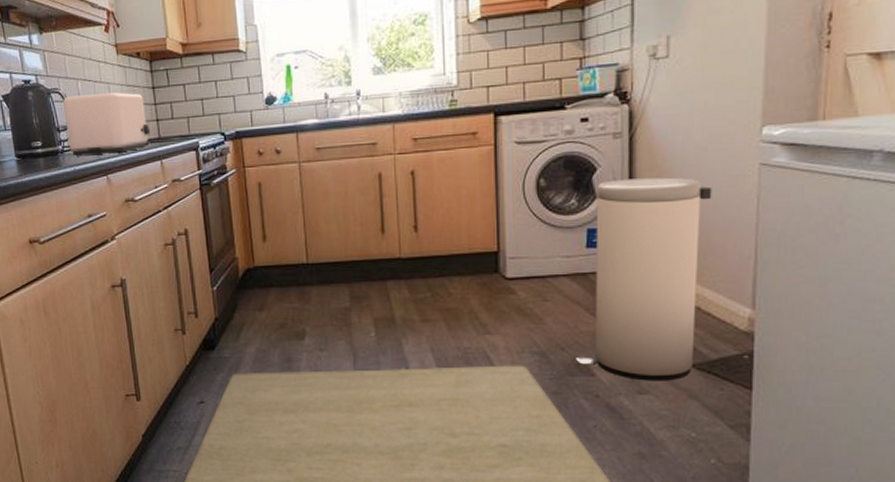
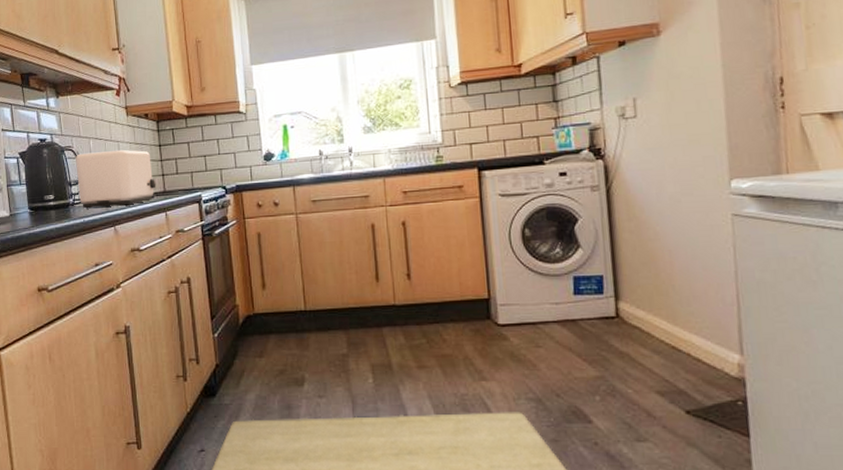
pedal bin: present [574,177,712,381] -> none [571,227,690,428]

